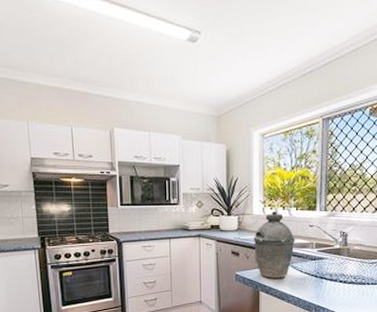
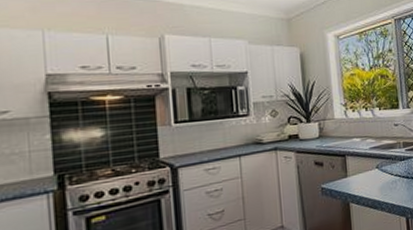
kettle: present [253,210,295,280] -> none [337,112,382,187]

